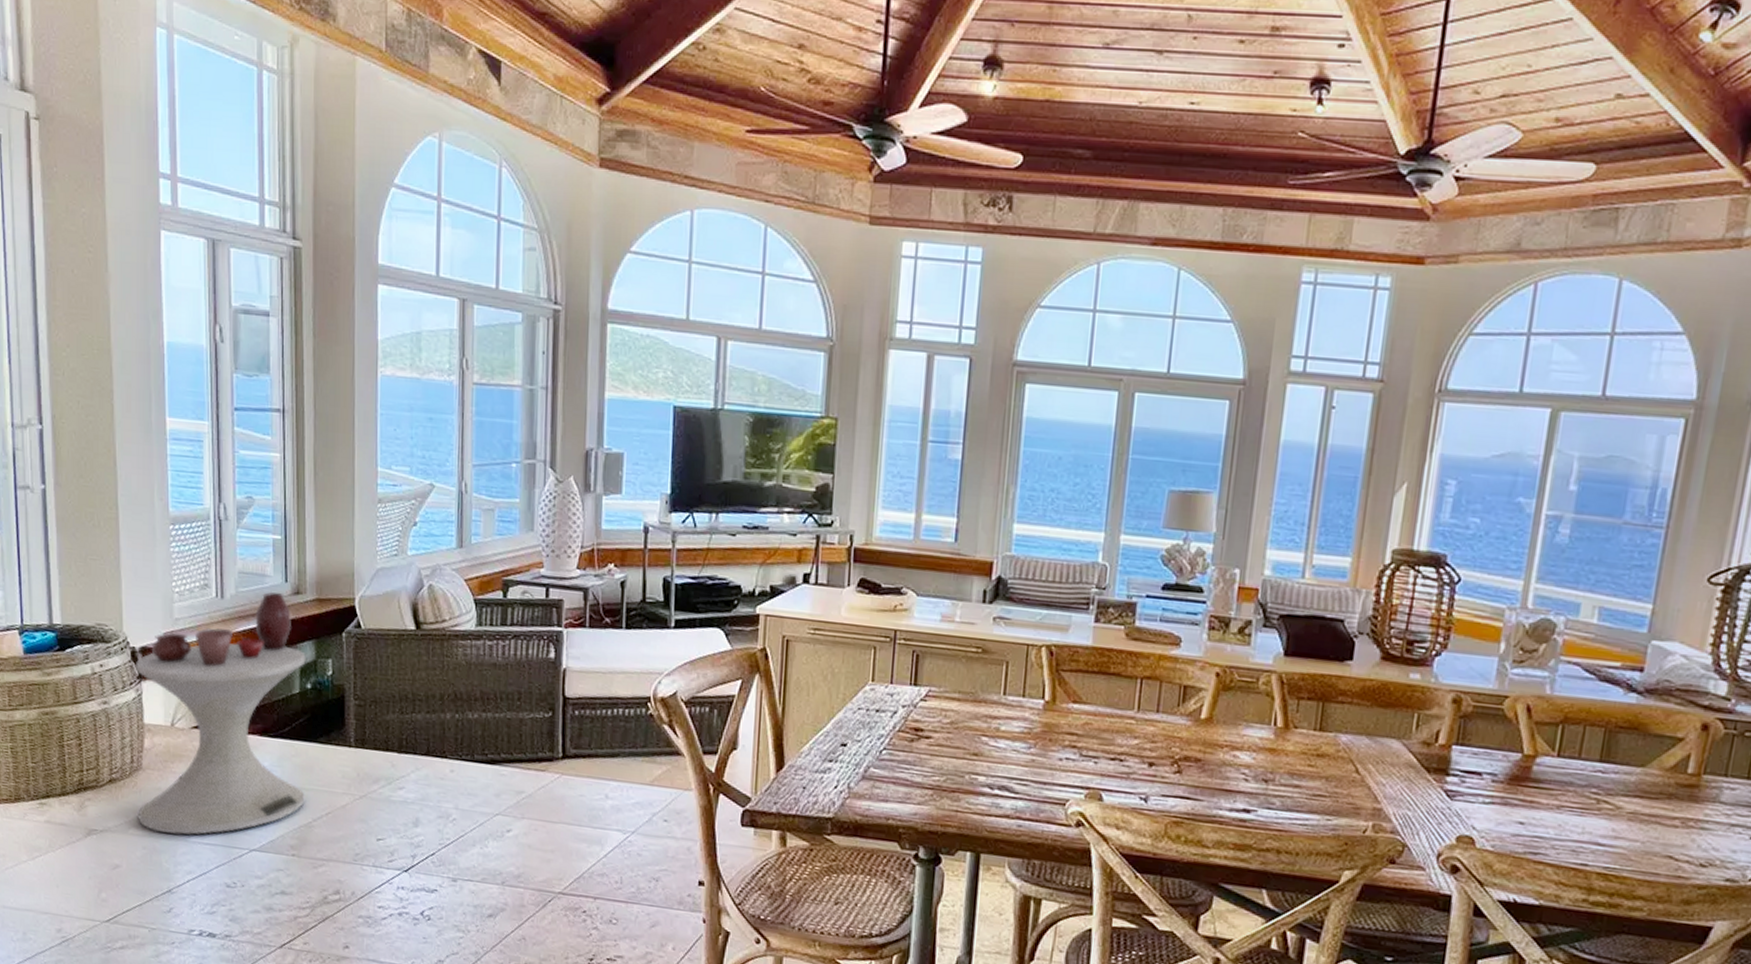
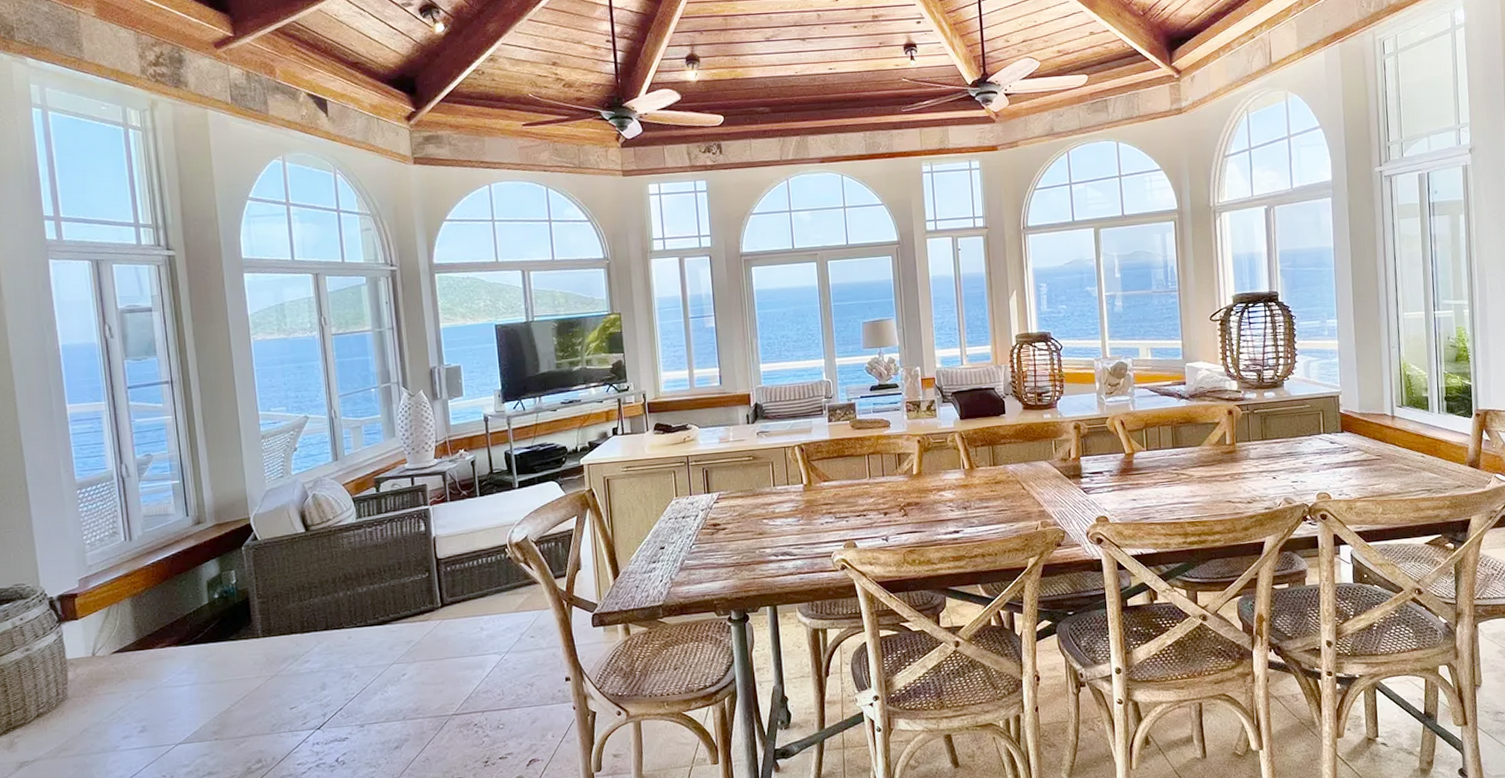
side table: present [136,643,306,835] -> none [54,567,222,750]
pottery set: present [152,592,291,667] -> none [69,525,196,604]

